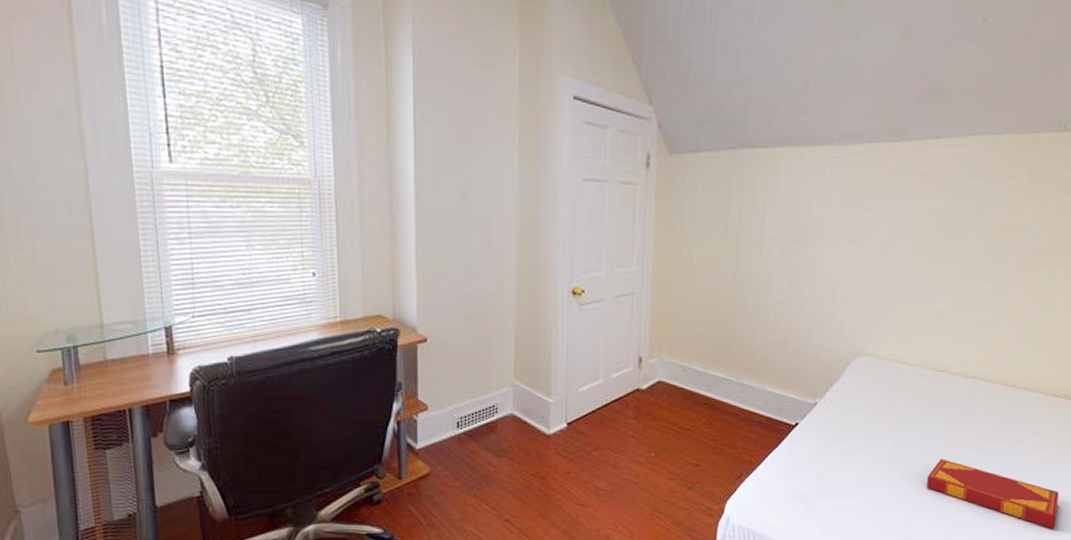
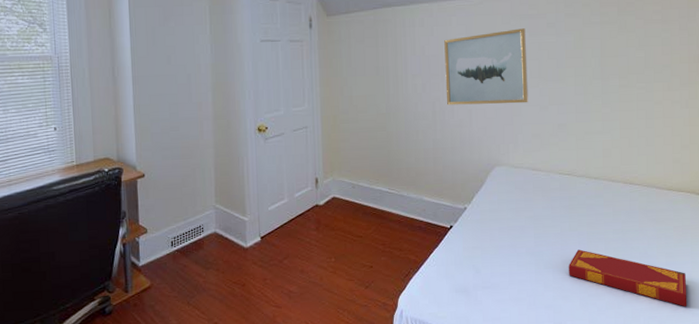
wall art: none [807,188,915,282] -> present [444,28,528,105]

